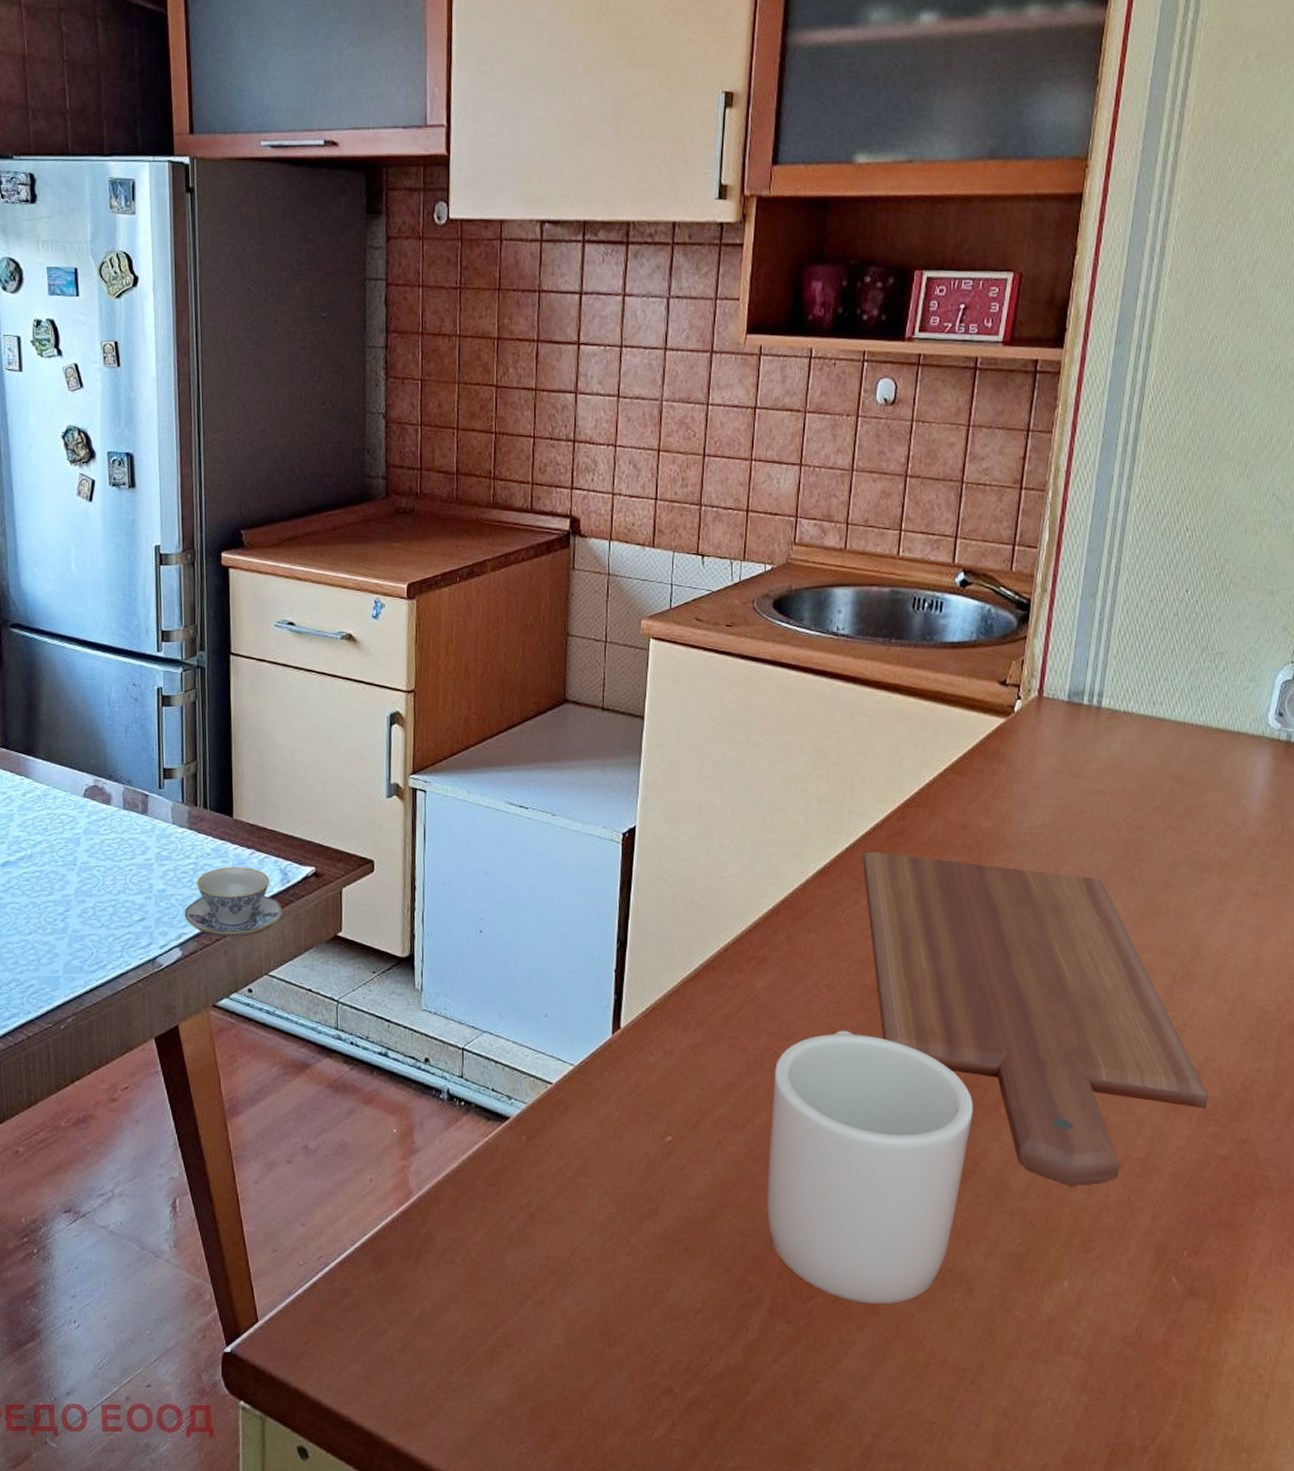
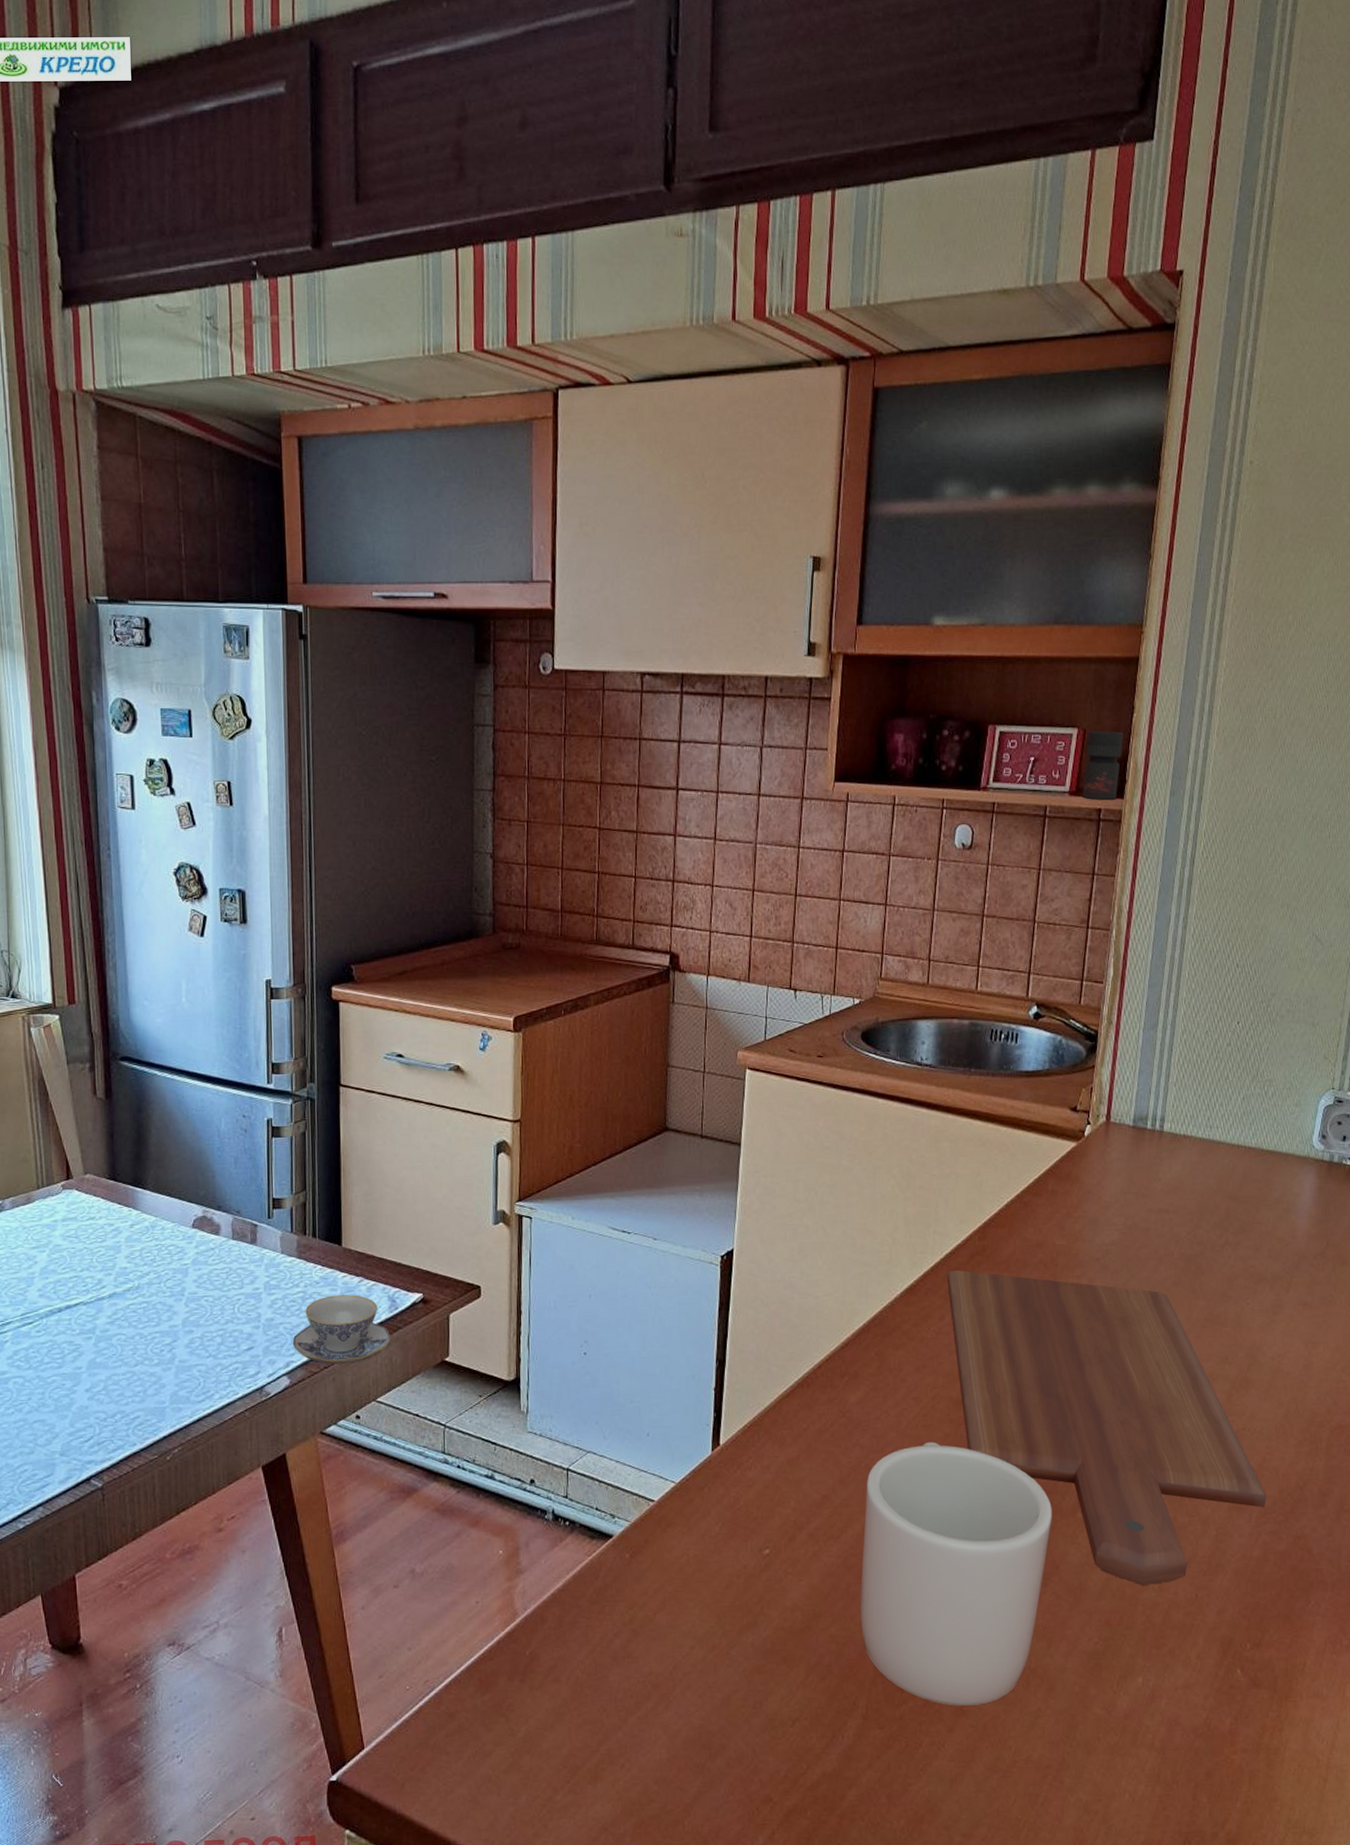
jar: none [1018,274,1064,351] -> present [1083,731,1123,801]

